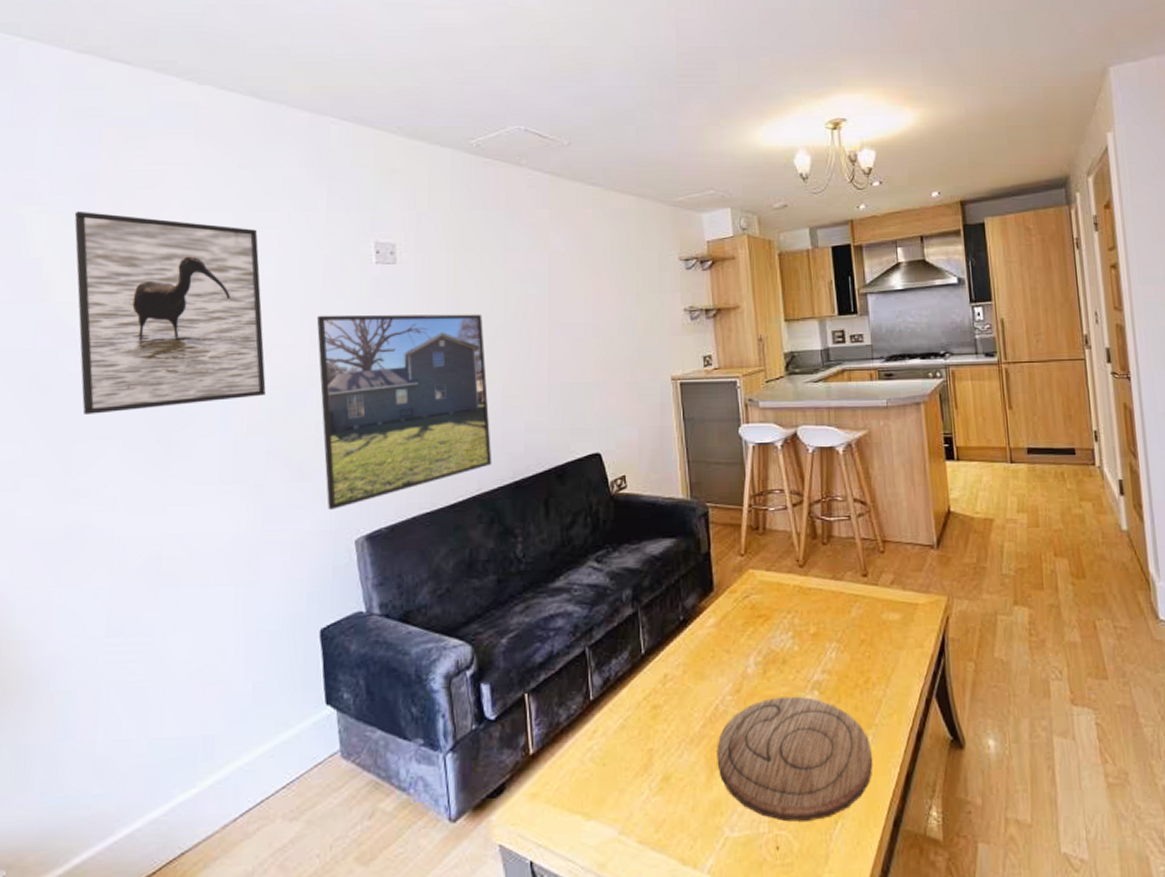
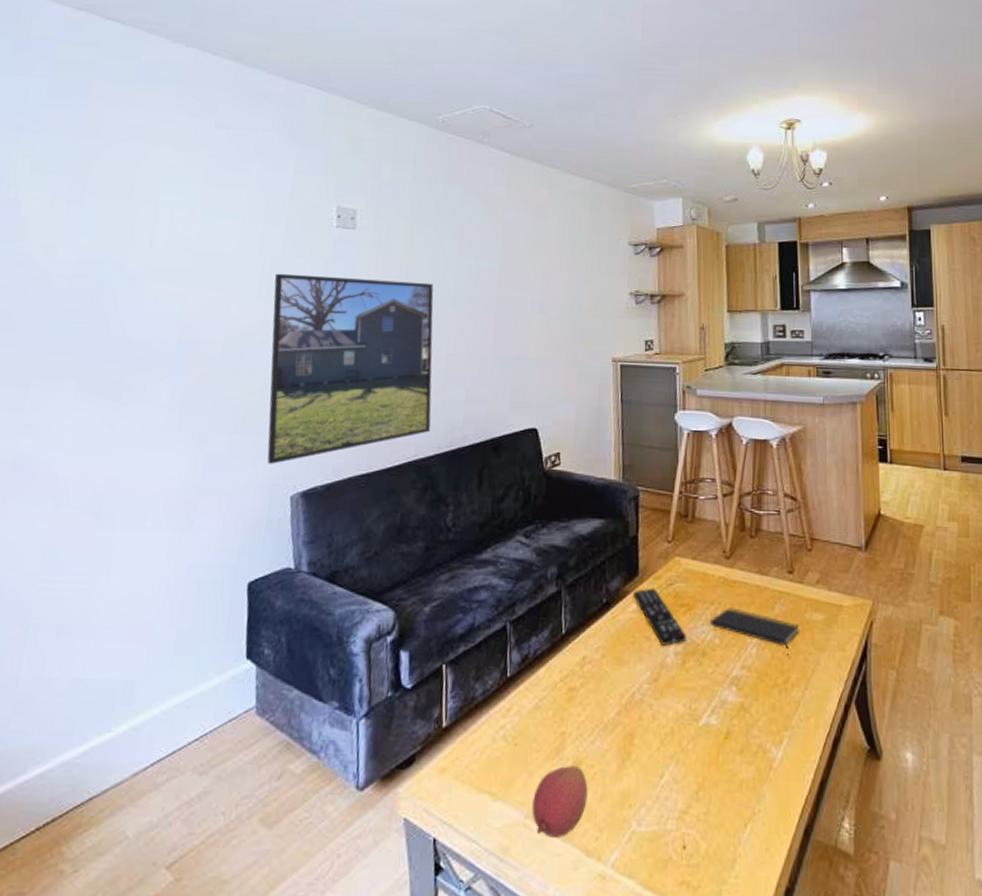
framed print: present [74,210,266,414] -> none [43,157,227,353]
fruit: none [625,780,679,850] -> present [532,766,588,837]
remote control: none [709,601,766,657] -> present [633,588,687,646]
cutting board: present [717,696,873,822] -> none [629,690,787,821]
notepad: none [788,614,877,657] -> present [710,608,799,657]

